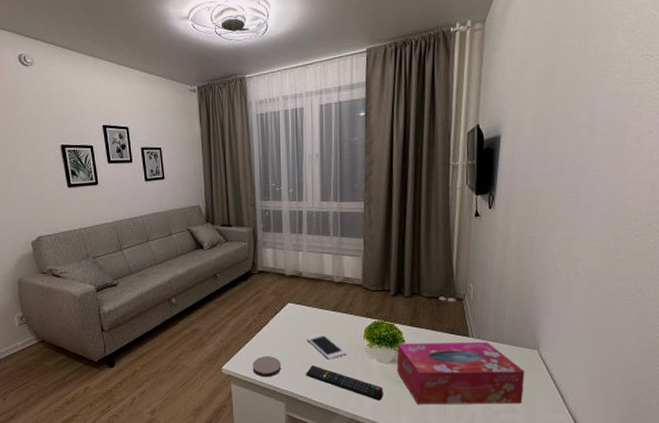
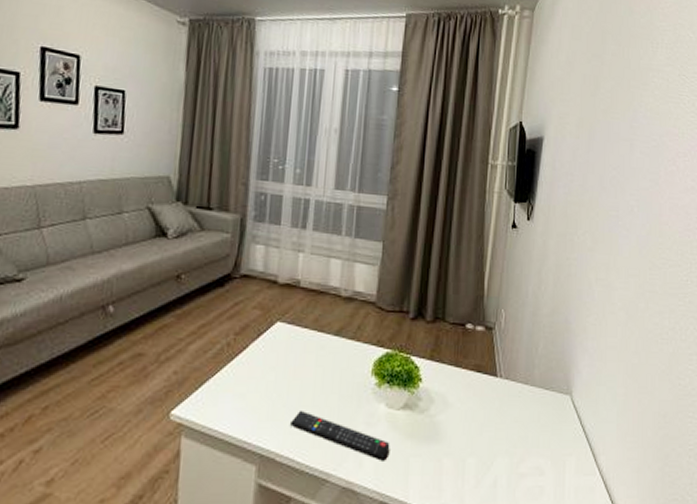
coaster: present [252,356,282,378] -> none [215,397,259,428]
cell phone: present [306,333,347,360] -> none [296,366,348,403]
tissue box: present [396,341,525,404] -> none [409,382,556,466]

